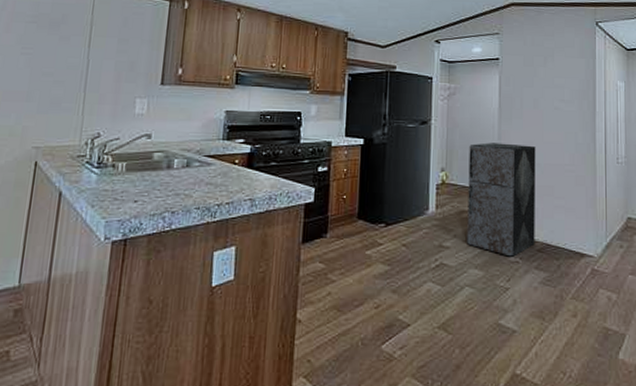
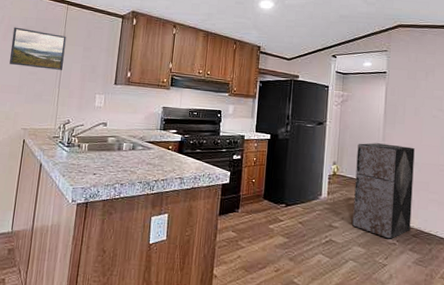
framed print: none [14,14,95,69] -> present [9,27,67,70]

